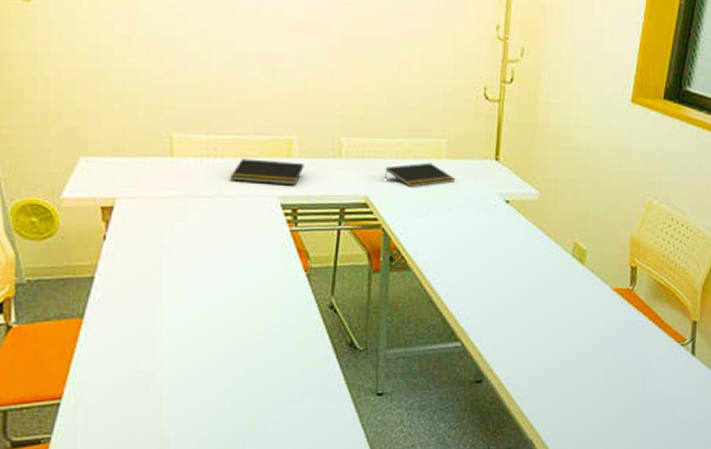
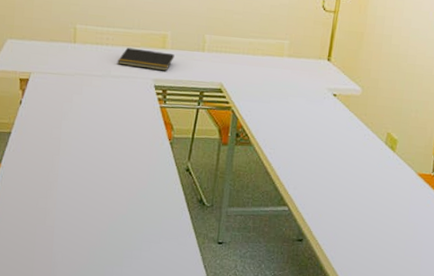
notepad: present [384,162,456,188] -> none [236,59,294,79]

